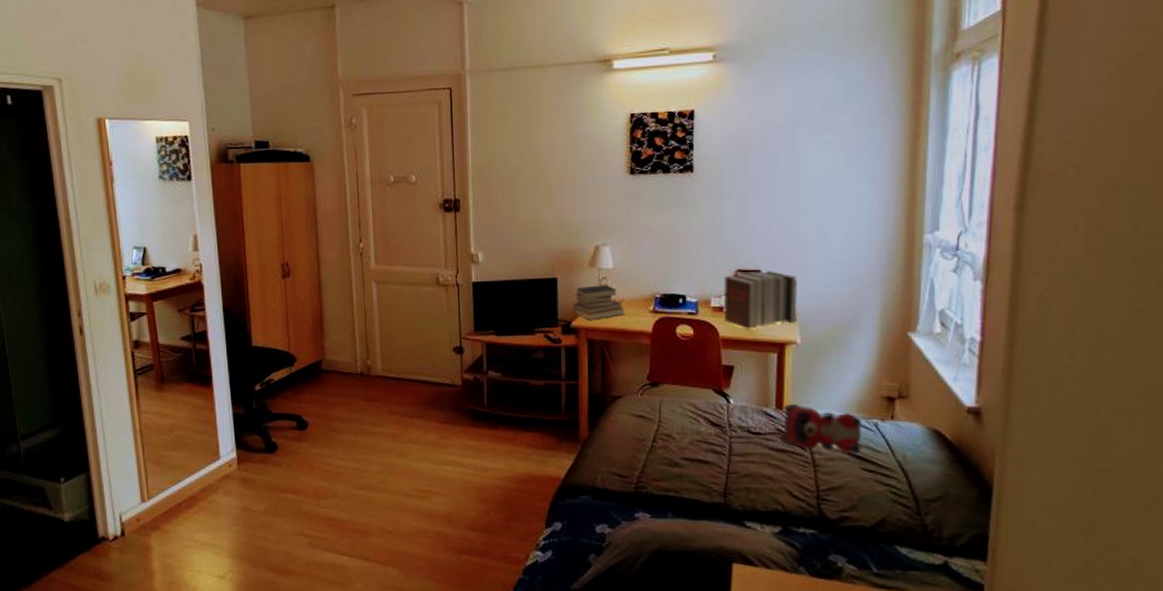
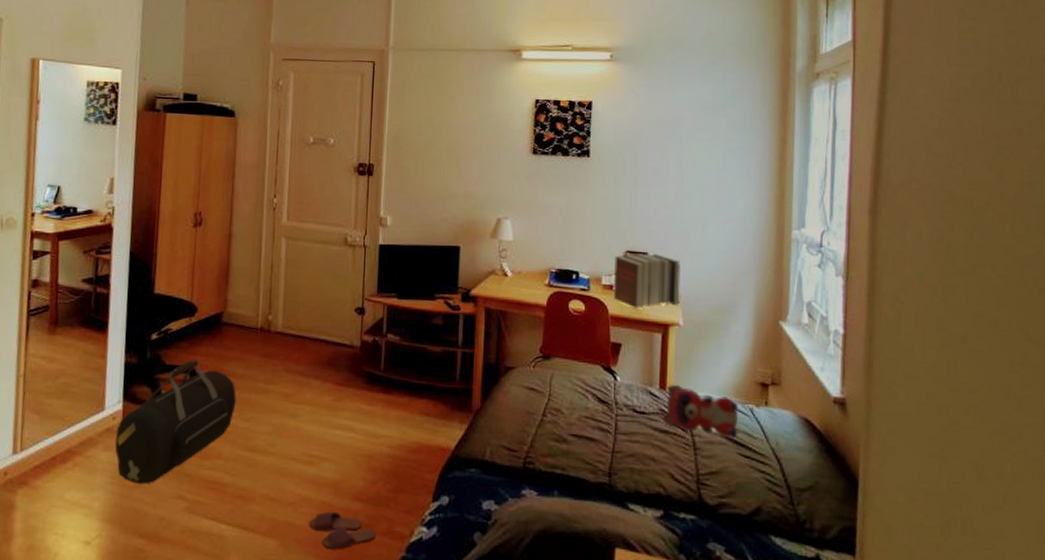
duffel bag: none [233,406,345,524] -> present [115,359,236,484]
slippers: none [426,542,492,574] -> present [309,512,376,549]
books: present [572,285,625,321] -> none [472,256,522,291]

